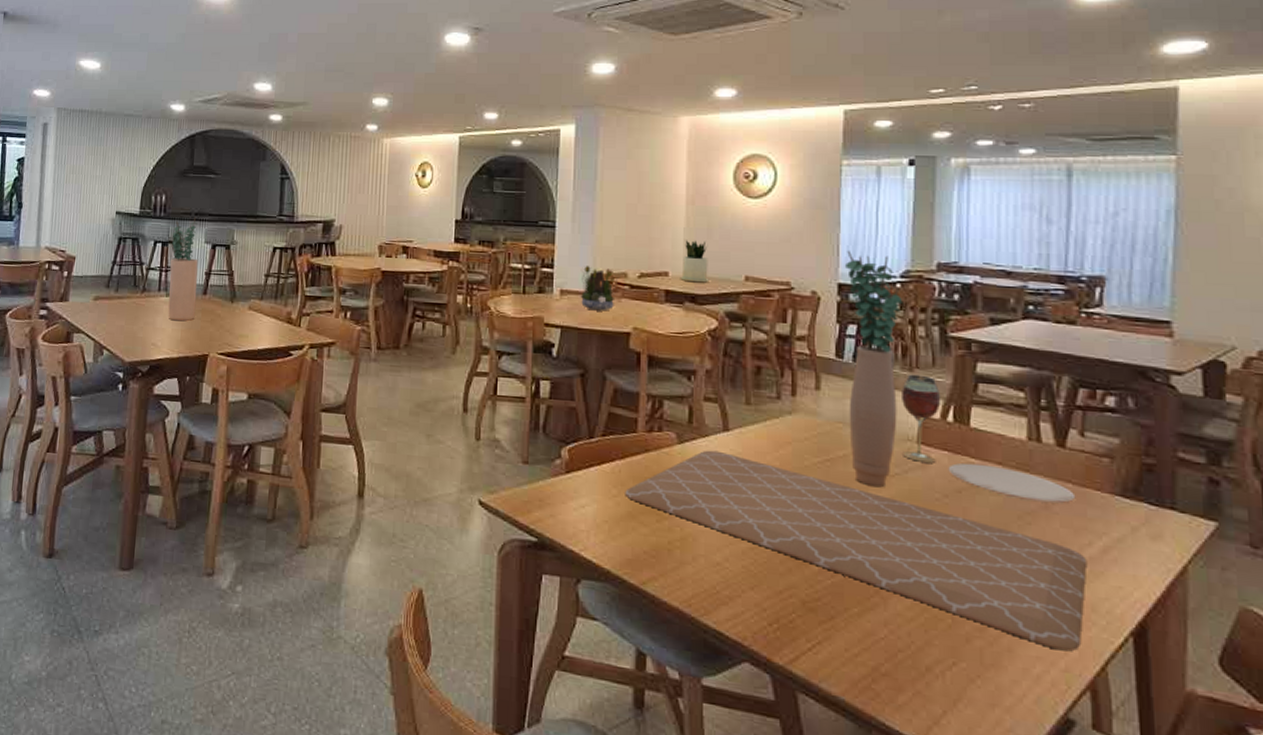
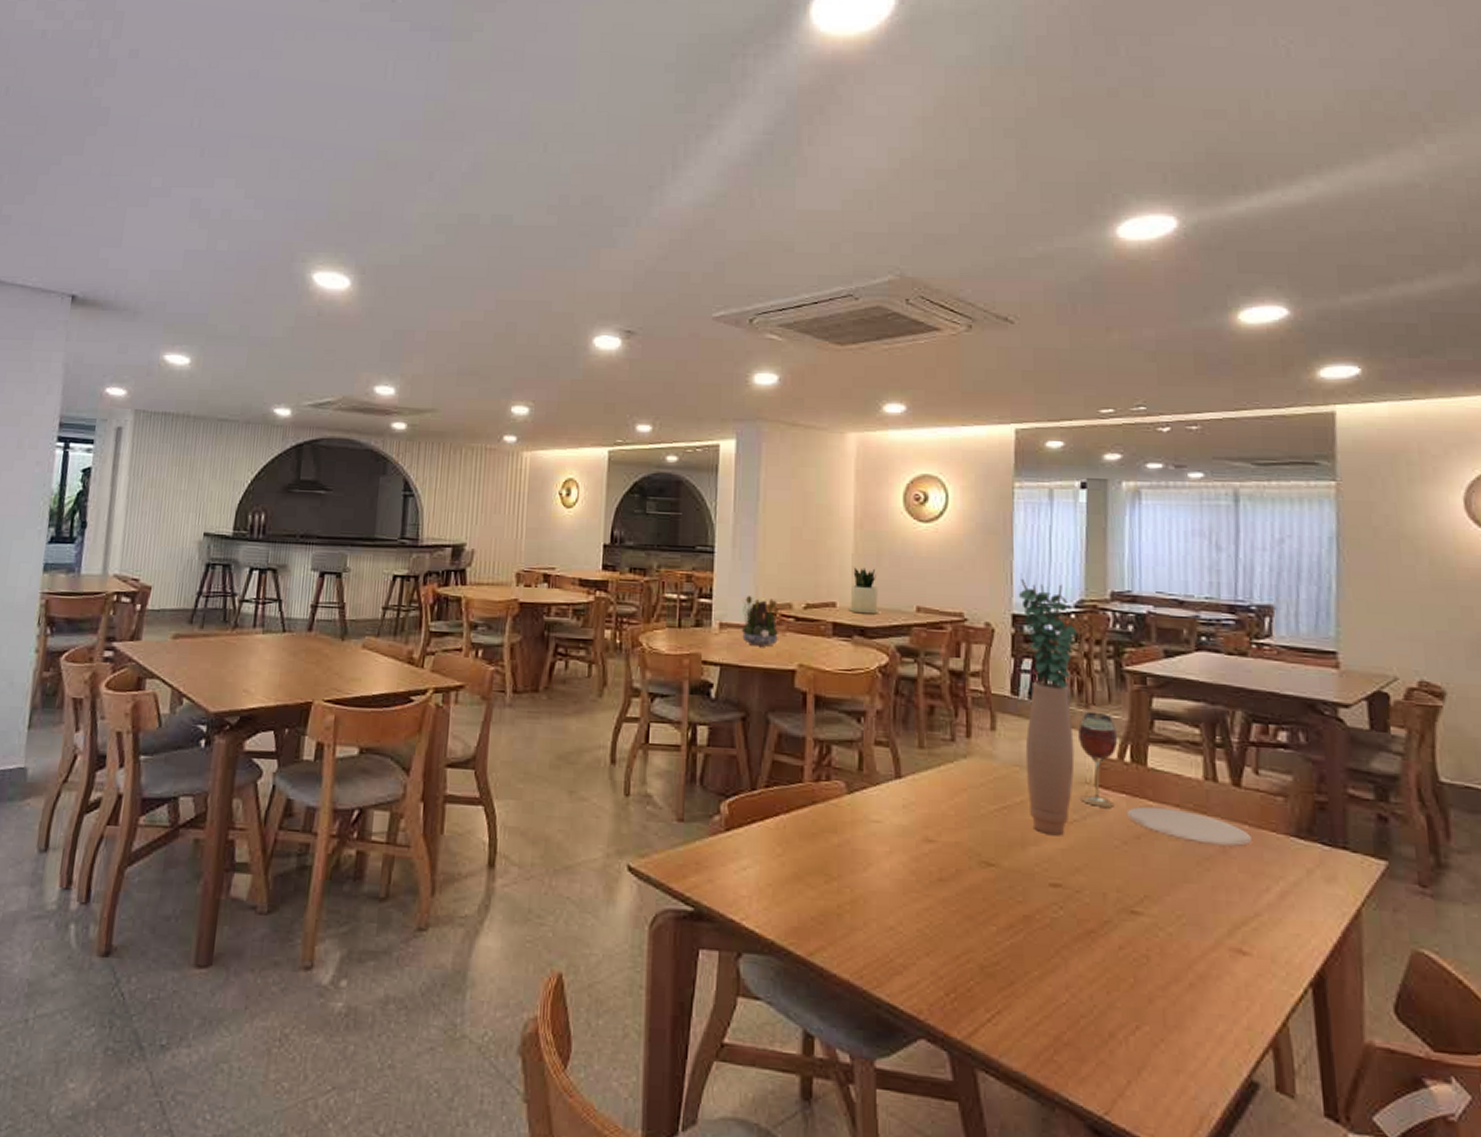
vase: present [168,217,198,322] -> none [264,539,303,663]
placemat: present [625,450,1087,652] -> none [790,800,1266,1007]

